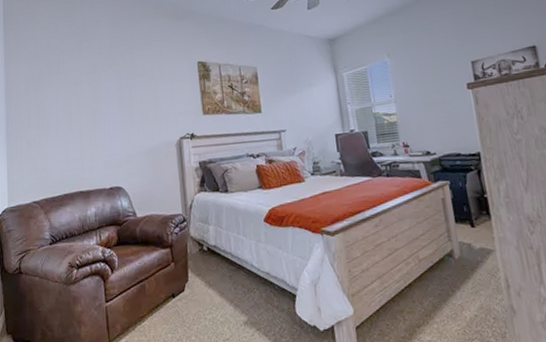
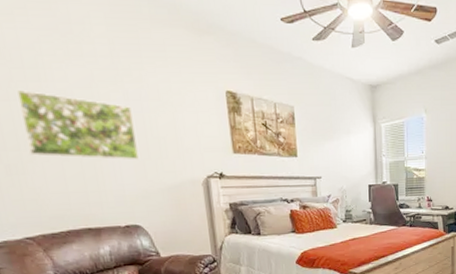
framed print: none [44,81,125,131] -> present [17,90,139,160]

